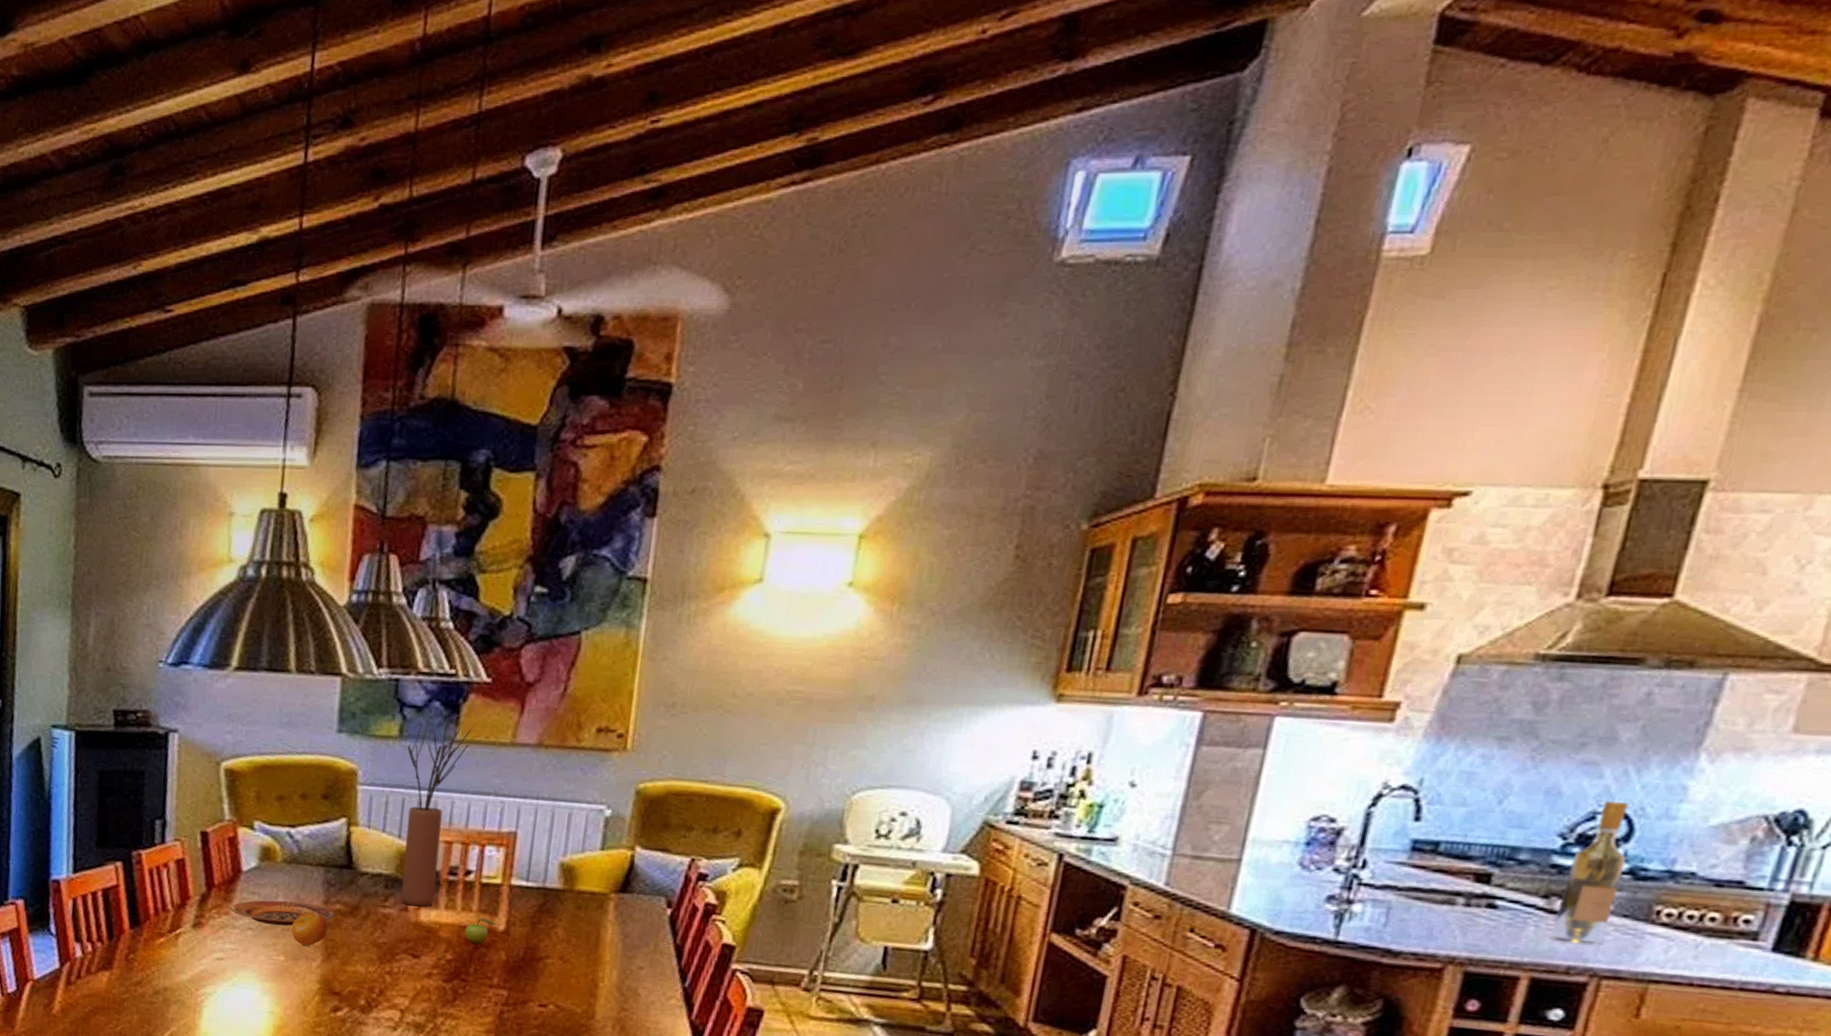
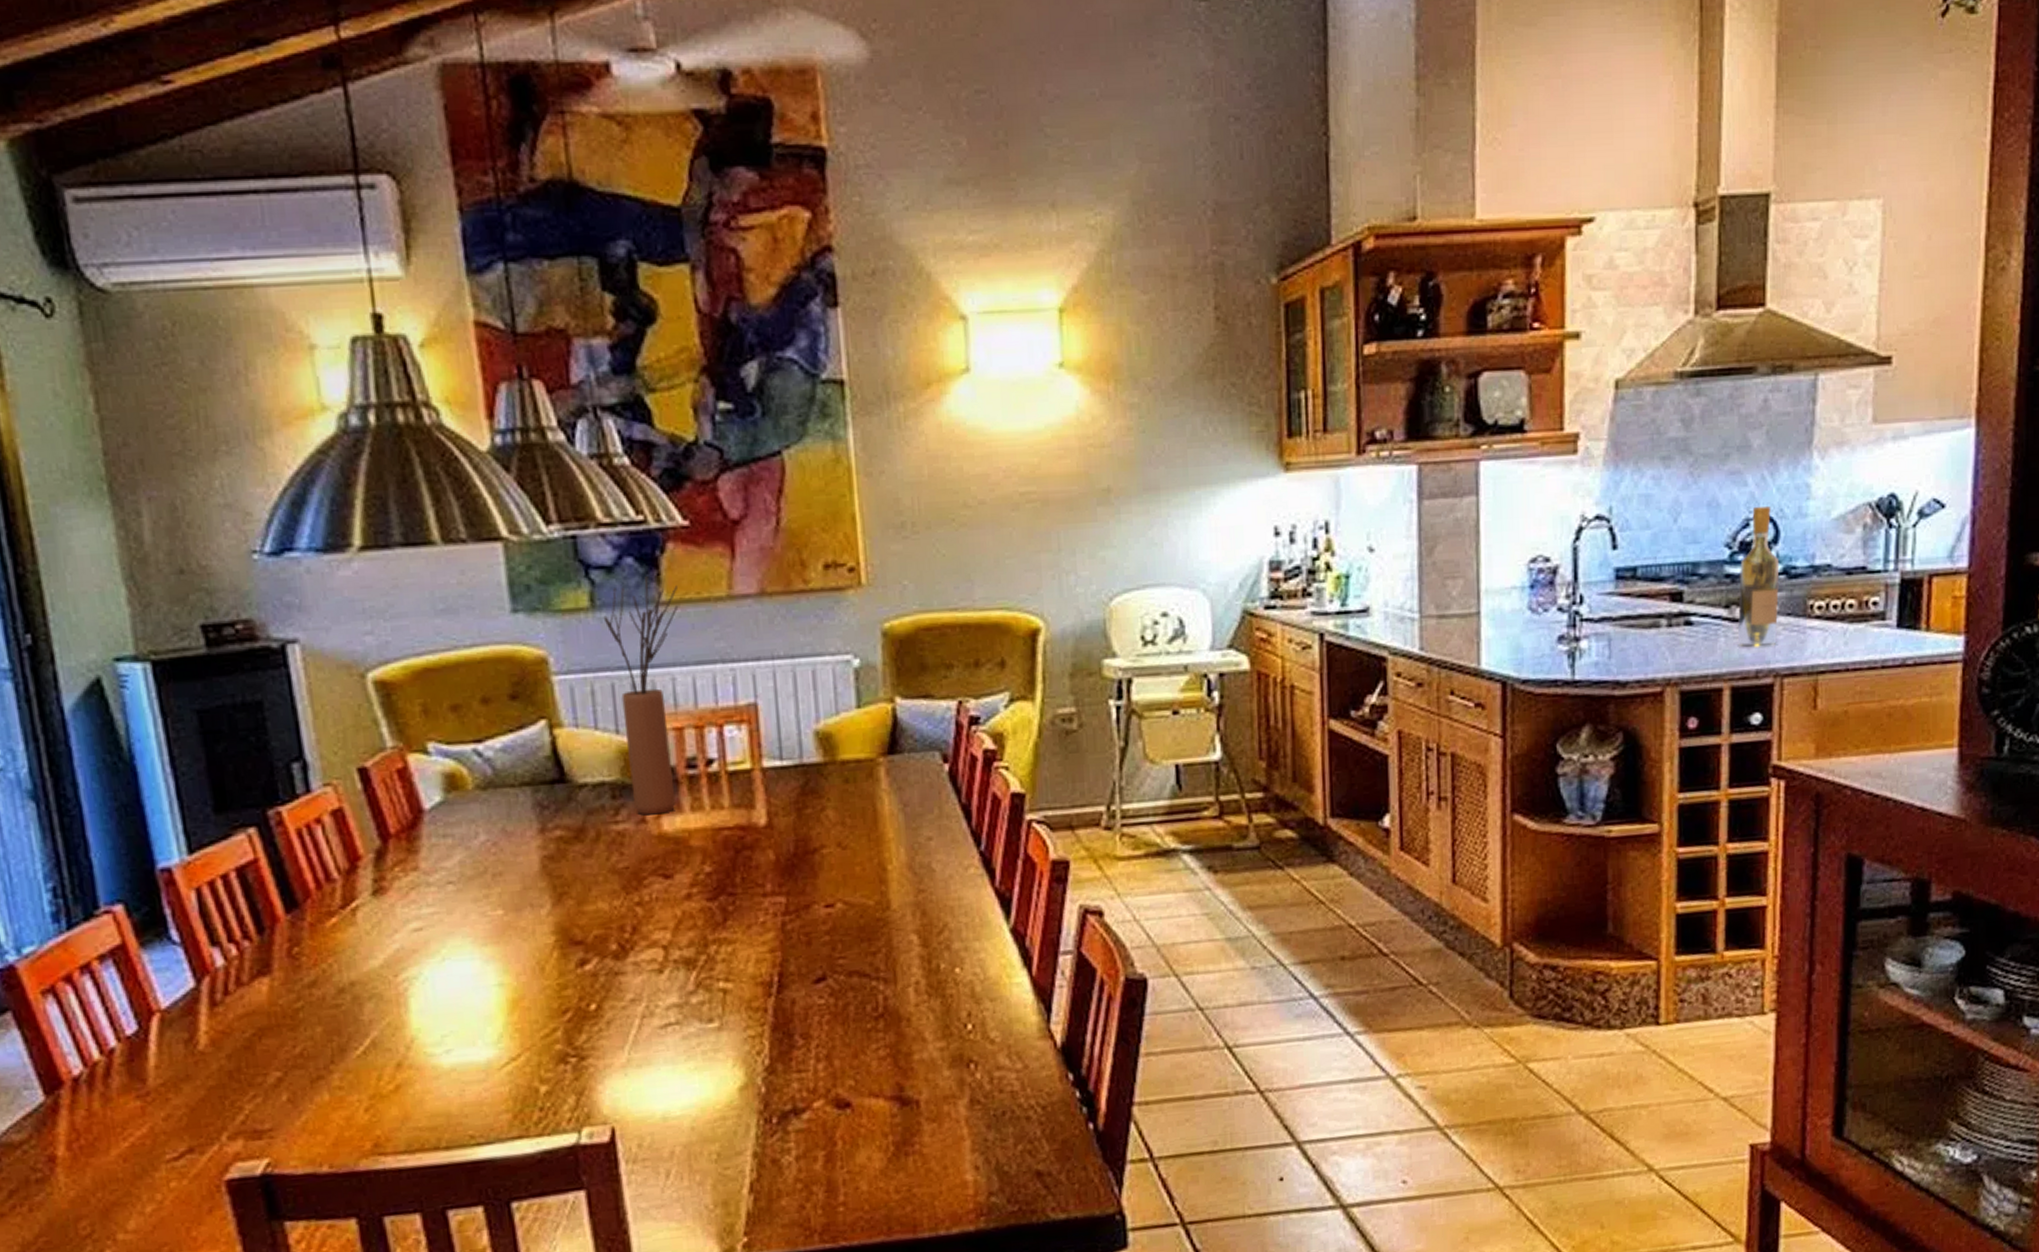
decorative plate: present [230,900,337,926] -> none [418,836,559,872]
fruit: present [291,911,329,946] -> none [503,845,552,890]
fruit: present [464,918,498,945] -> none [720,814,757,848]

